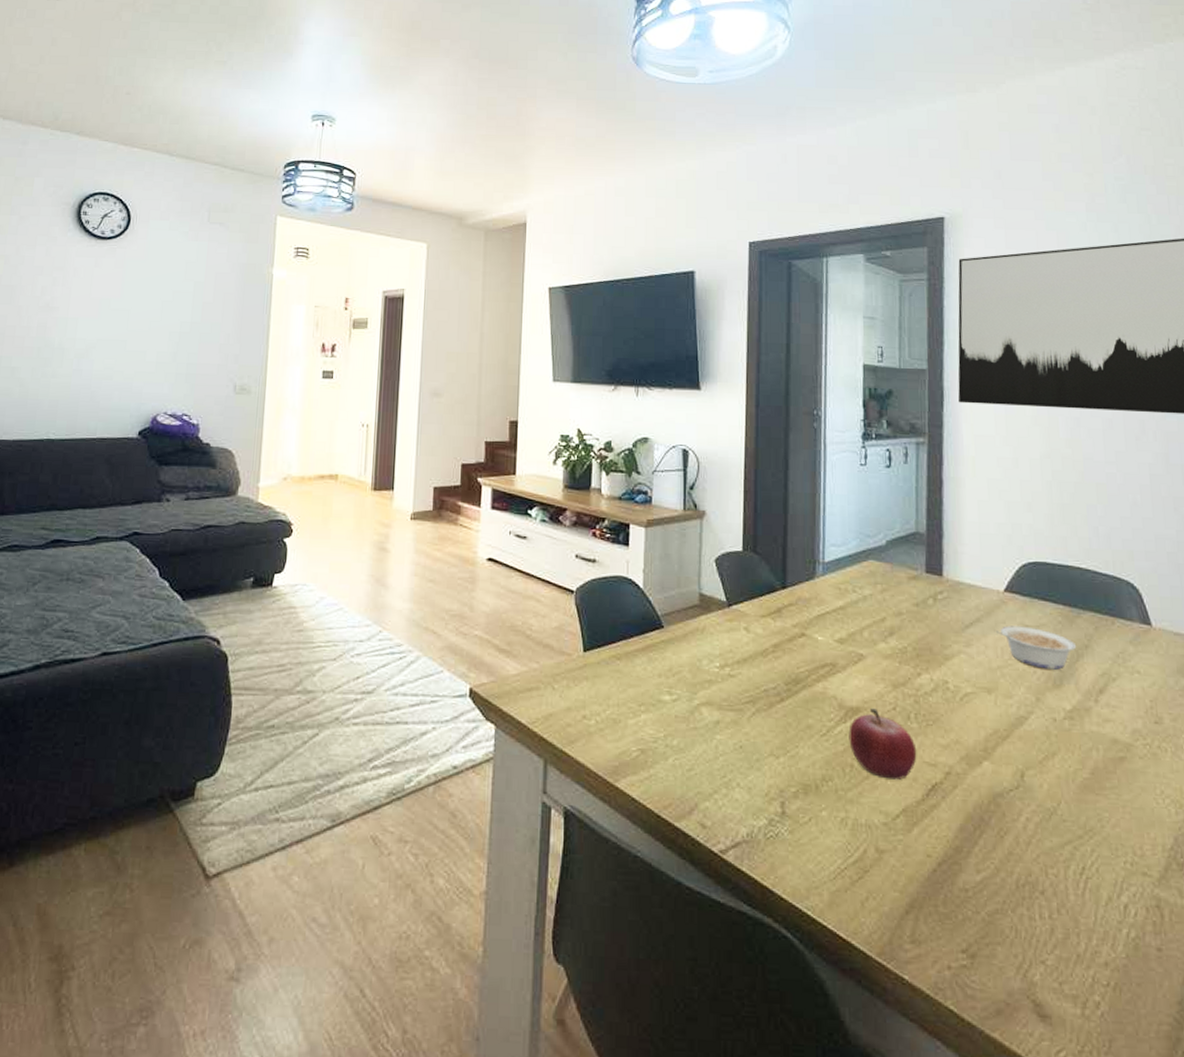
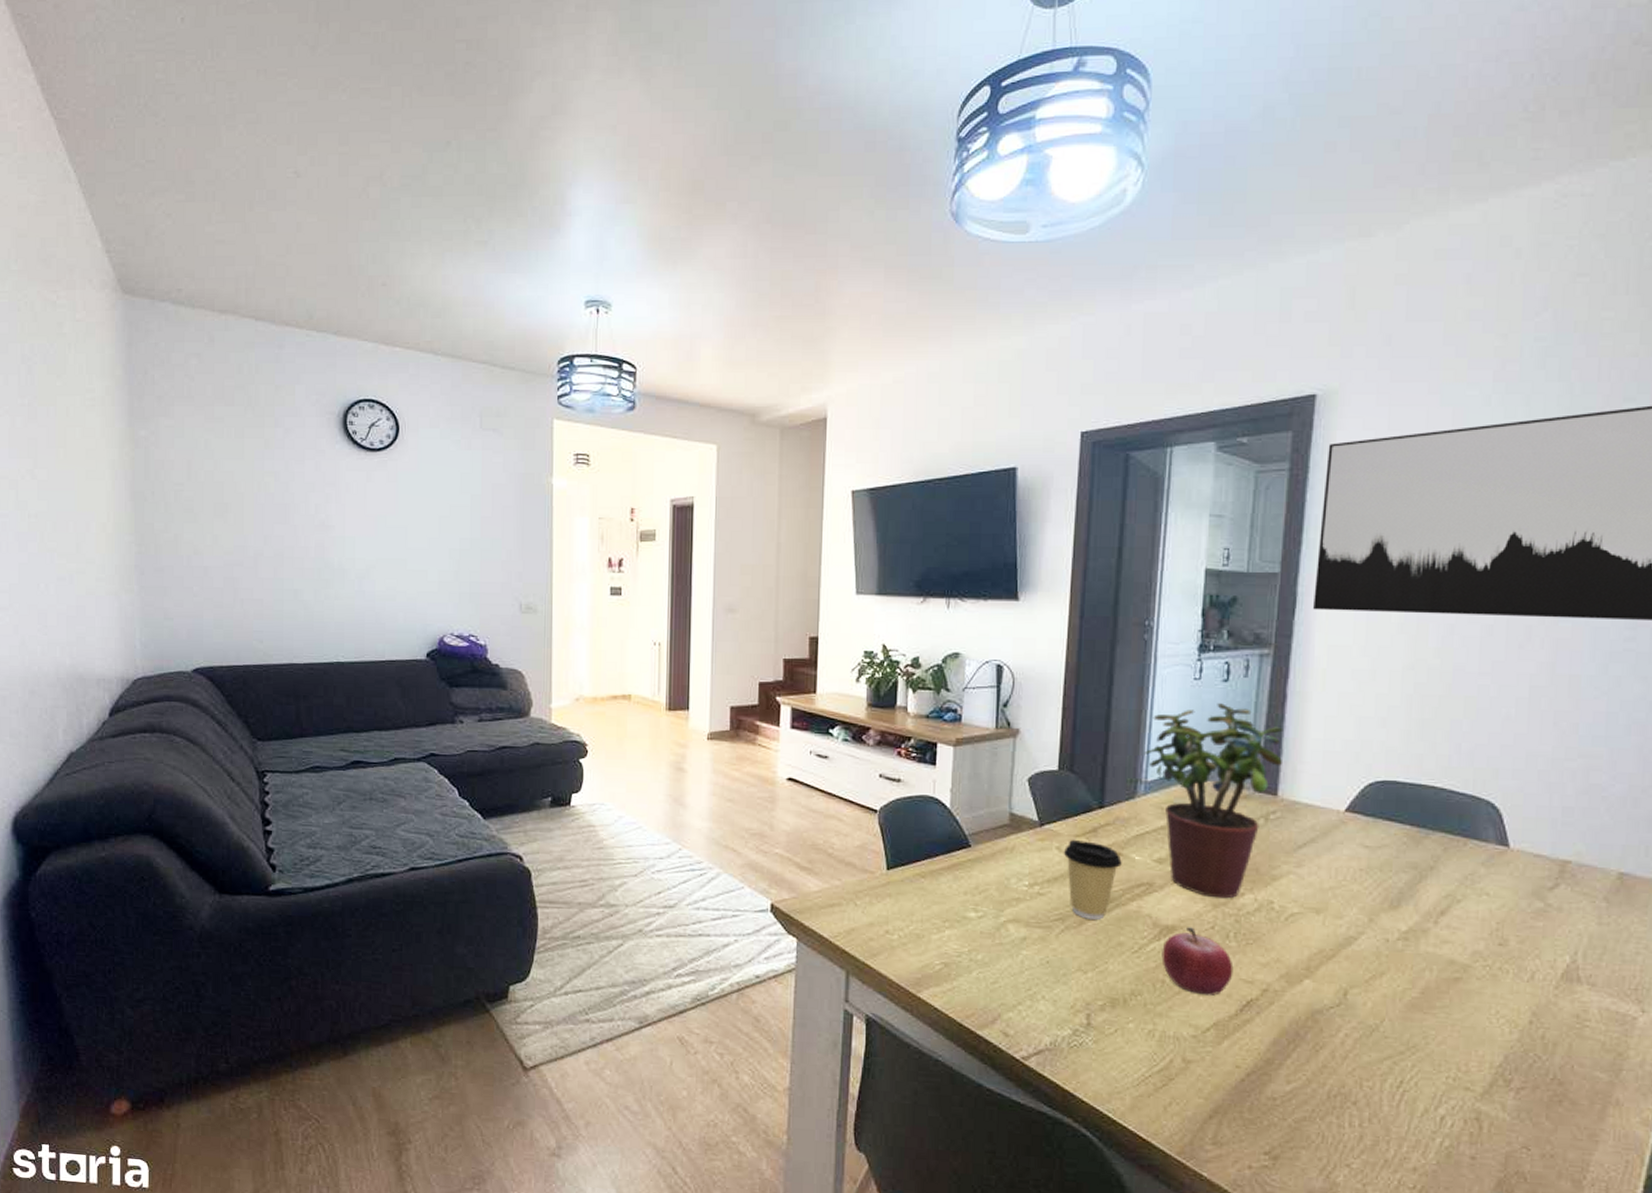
coffee cup: none [751,619,806,702] -> present [1063,839,1122,920]
potted plant: none [820,488,944,679] -> present [1144,703,1283,899]
legume: present [995,626,1077,670] -> none [1331,846,1421,891]

